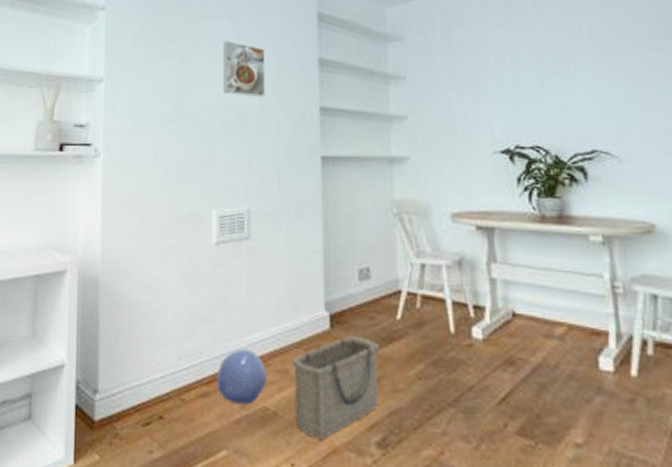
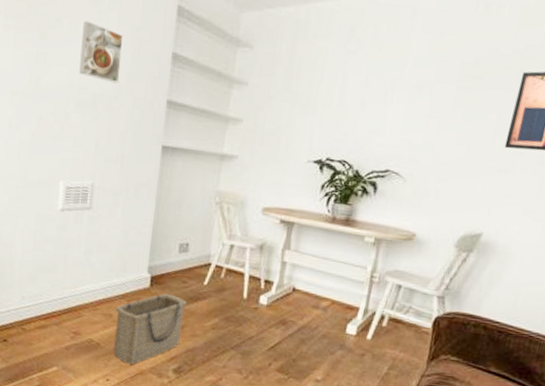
ball: present [216,349,267,405] -> none [53,295,95,337]

